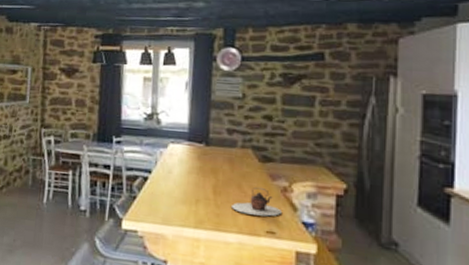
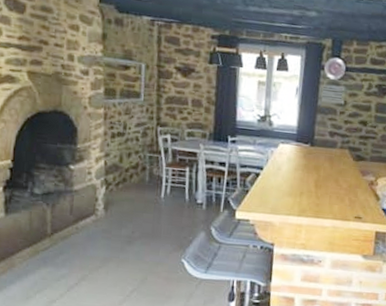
teapot: present [232,186,283,217] -> none [329,181,369,205]

